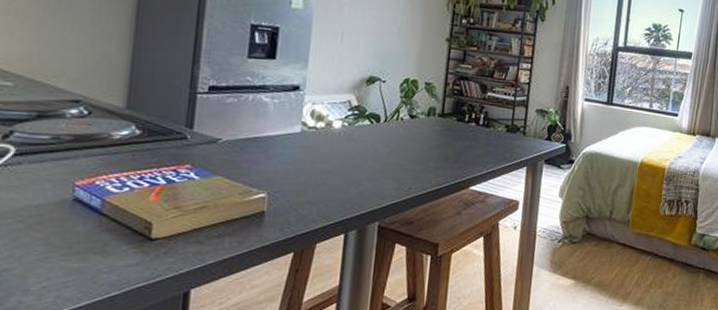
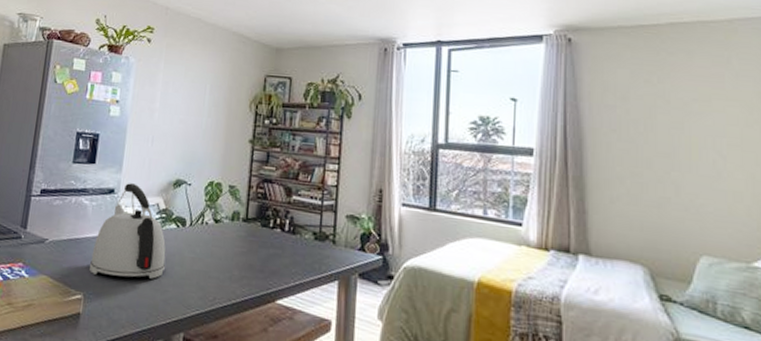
kettle: none [273,80,359,174] -> present [89,183,166,279]

